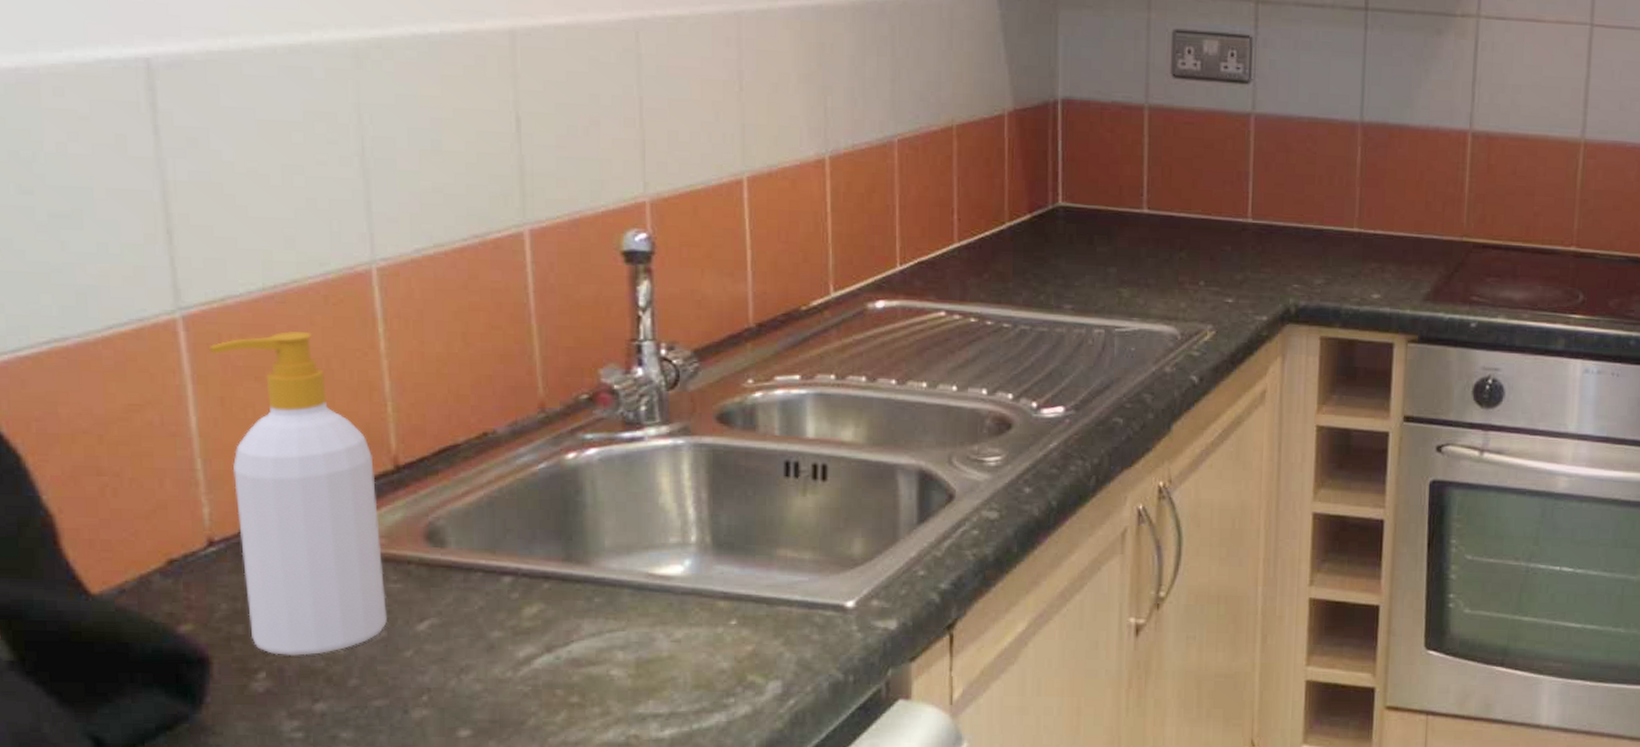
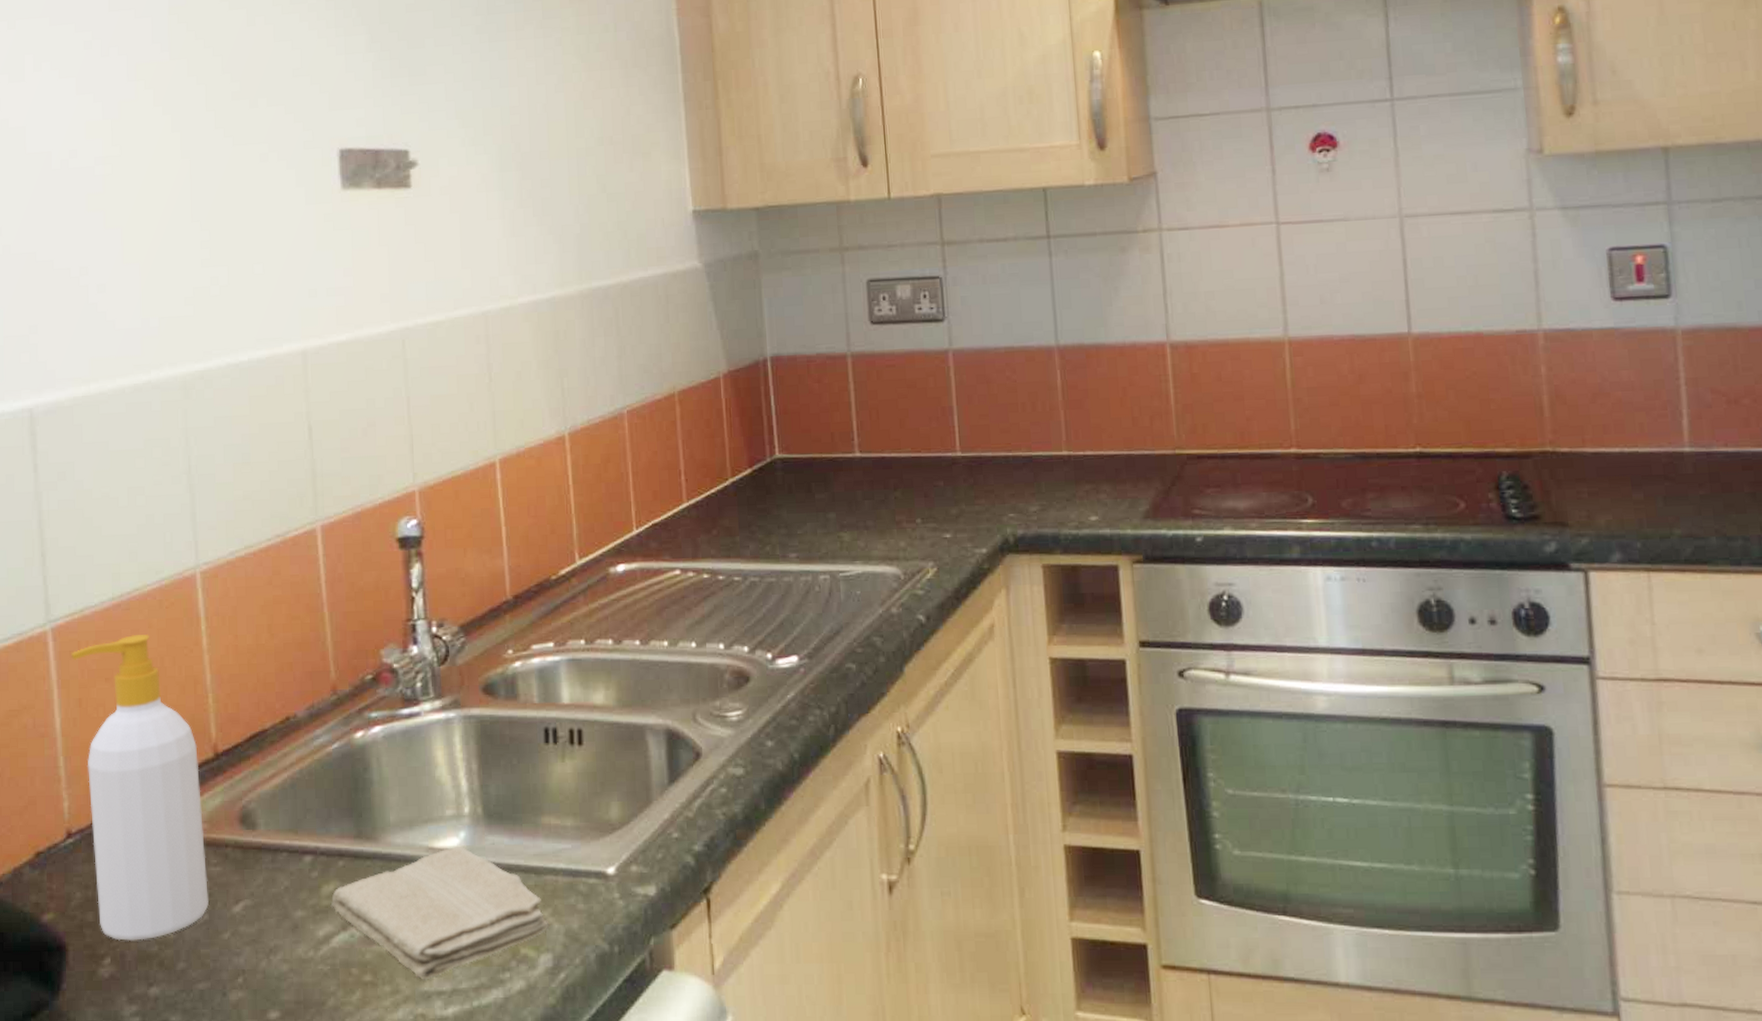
washcloth: none [533,574,780,703] -> present [330,847,550,980]

